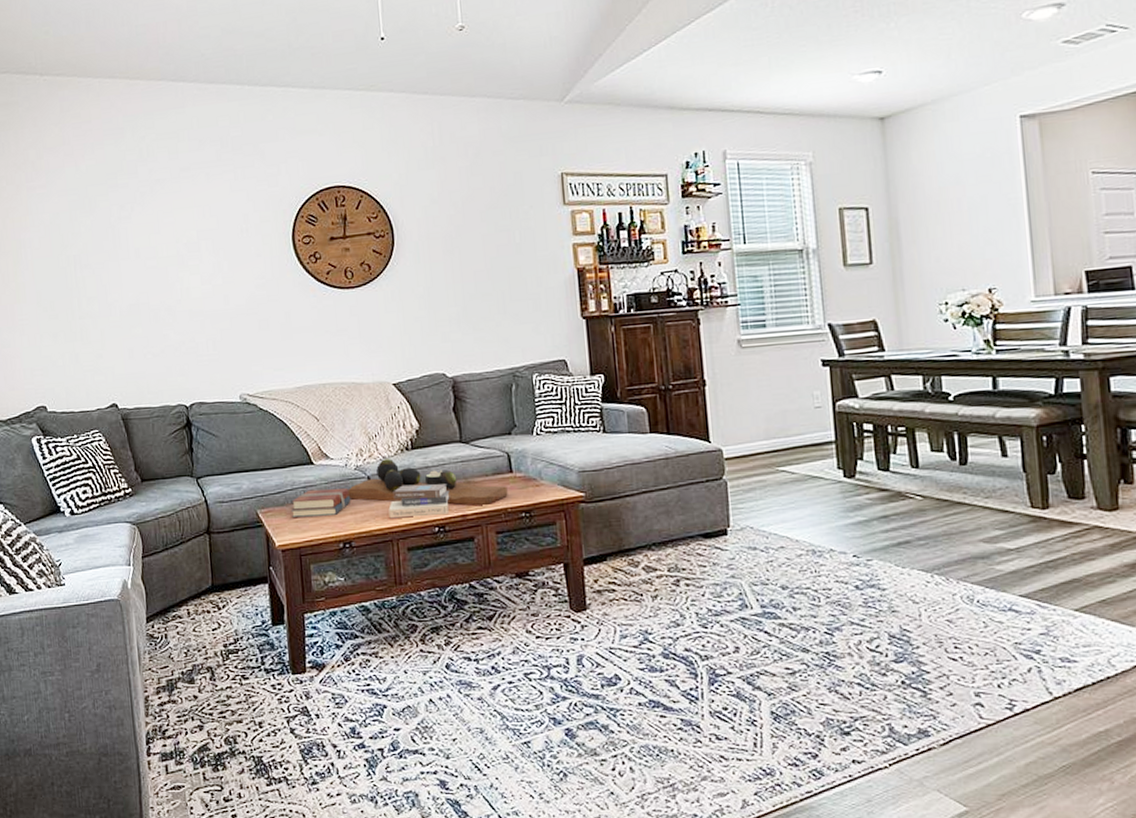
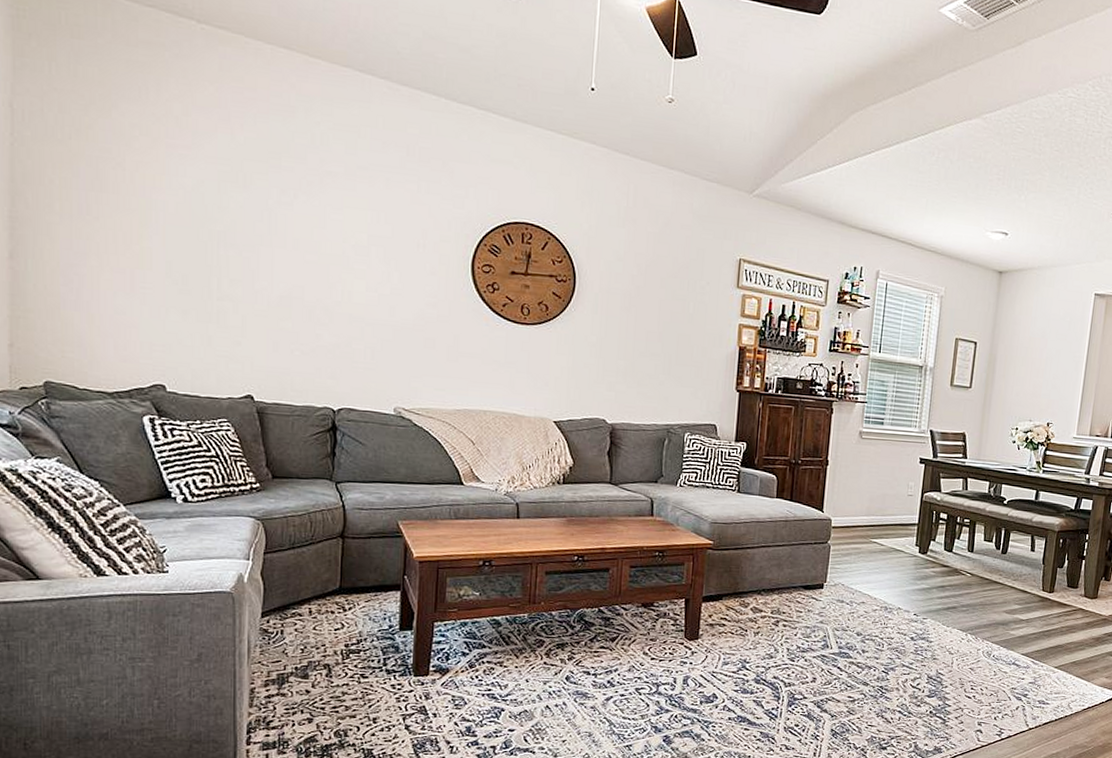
books: present [290,487,351,517] -> none [433,508,497,534]
decorative tray: present [347,458,508,506] -> none [494,489,647,543]
books: present [388,483,450,519] -> none [532,515,593,546]

